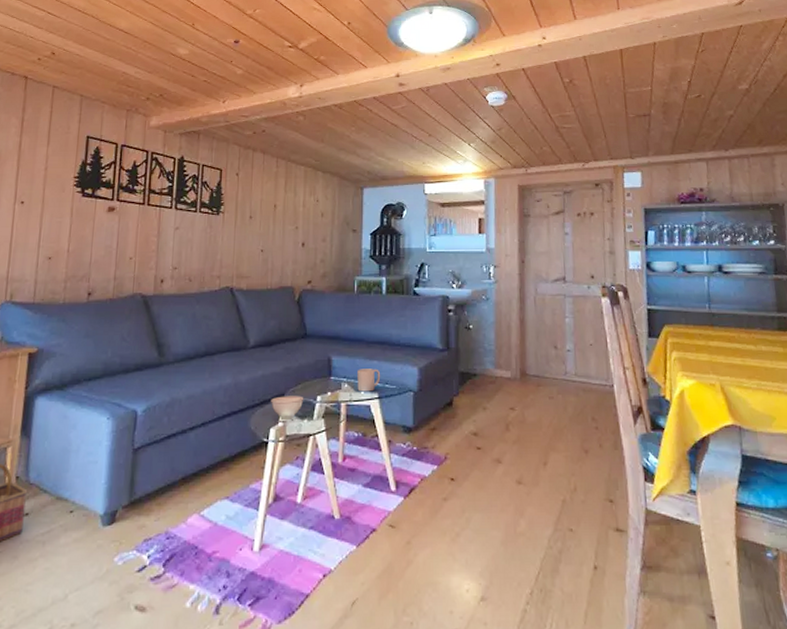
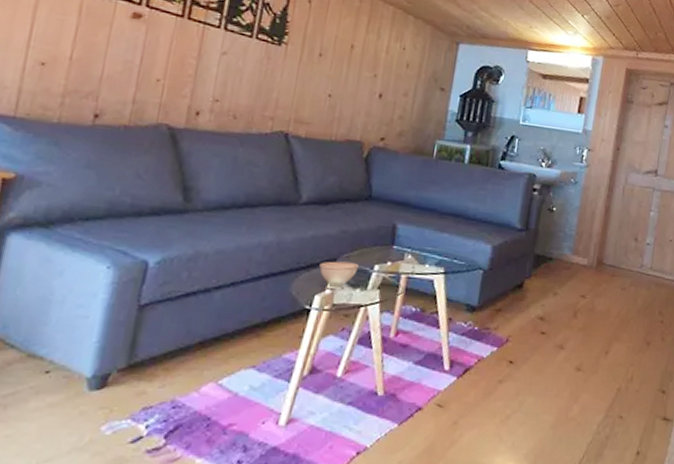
mug: present [357,368,381,392] -> none [422,240,450,266]

